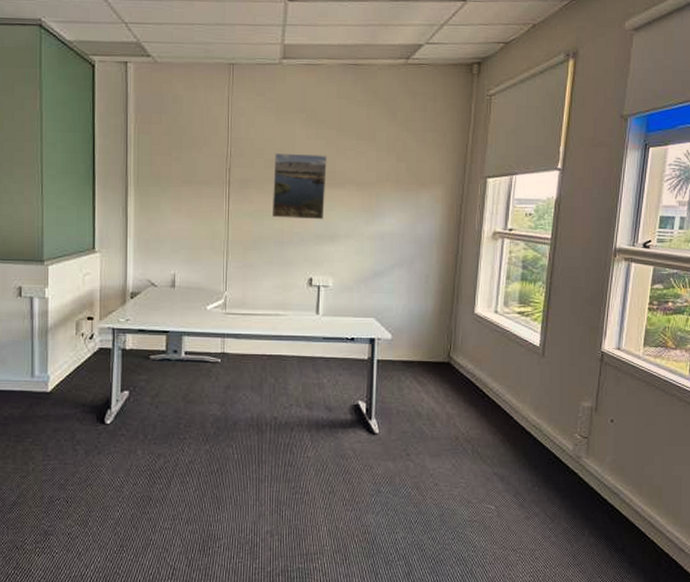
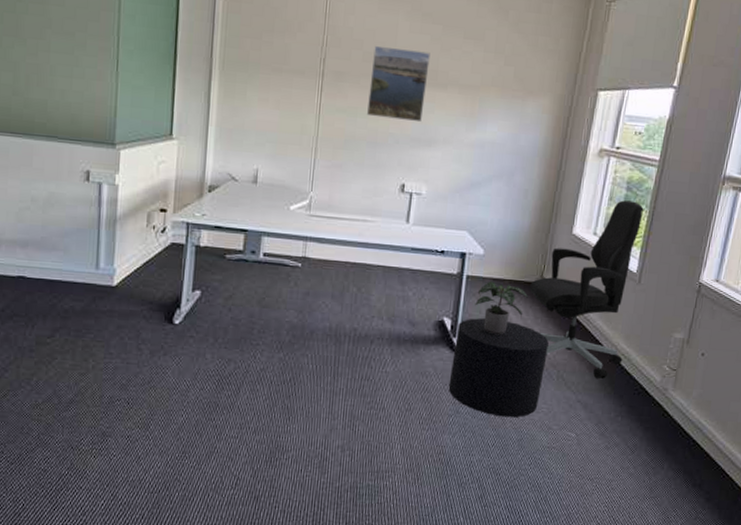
stool: none [368,400,461,494] -> present [448,318,549,418]
potted plant: none [387,363,437,415] -> present [475,281,528,336]
office chair: none [437,278,541,452] -> present [529,200,644,380]

